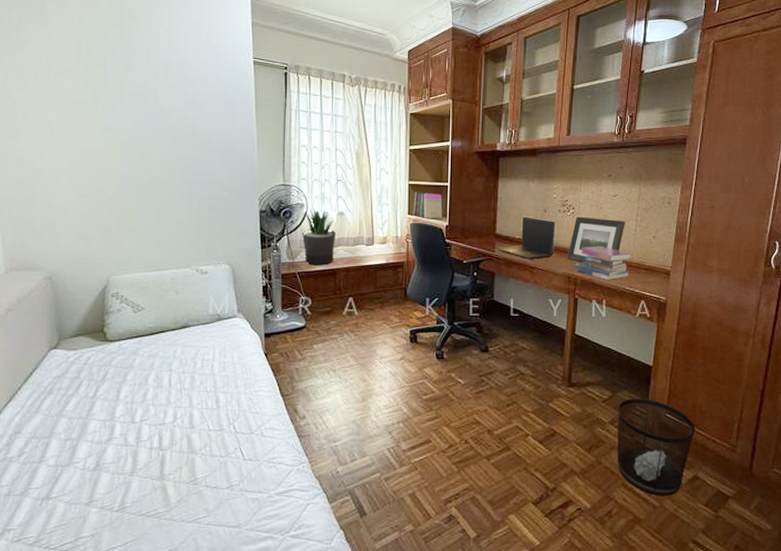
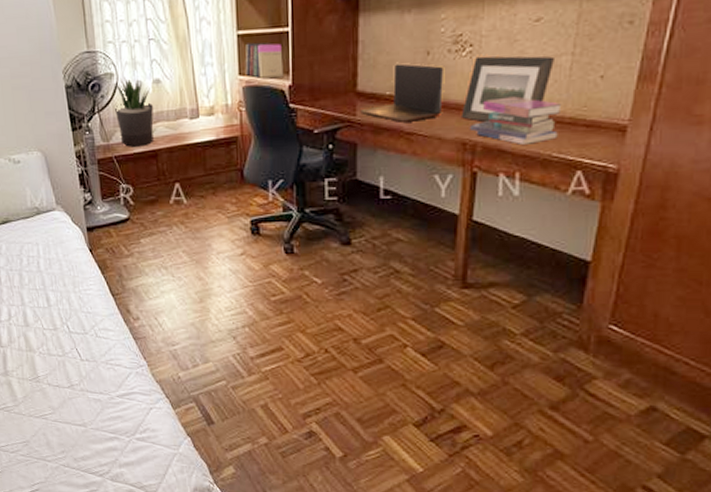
waste bin: present [618,398,696,496] -> none [533,303,657,429]

